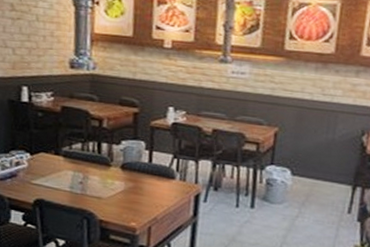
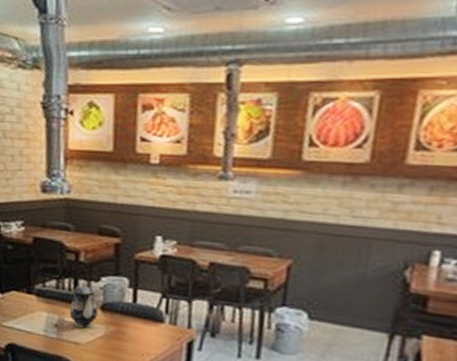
teapot: none [93,143,119,185] -> present [69,280,98,329]

